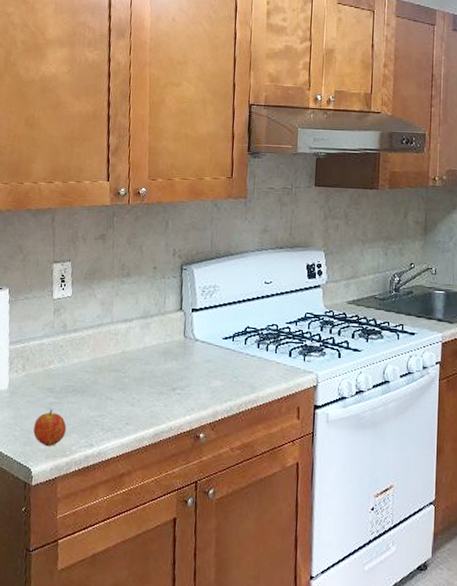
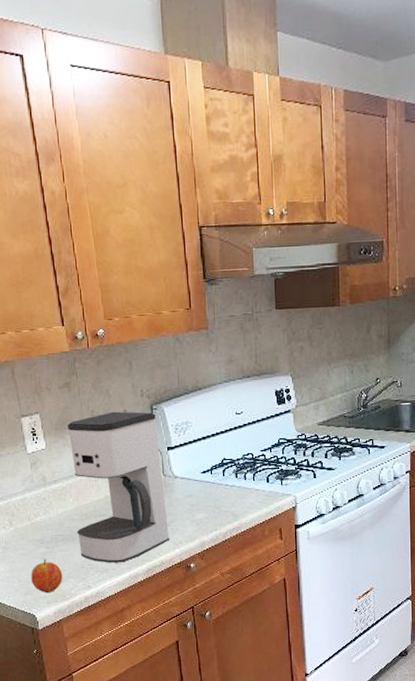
coffee maker: none [88,267,185,423] -> present [67,411,170,563]

